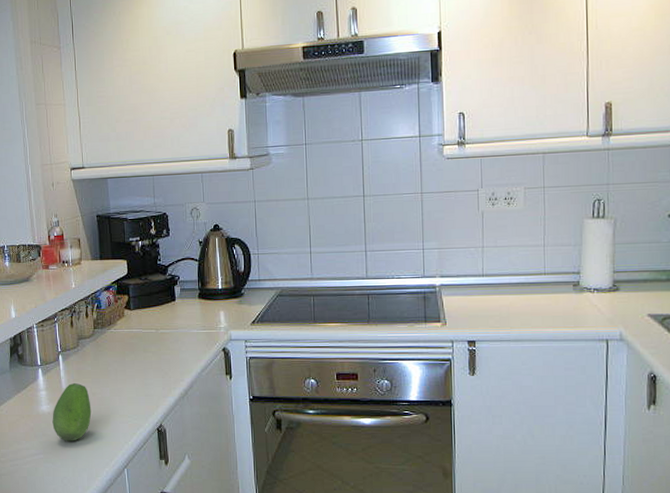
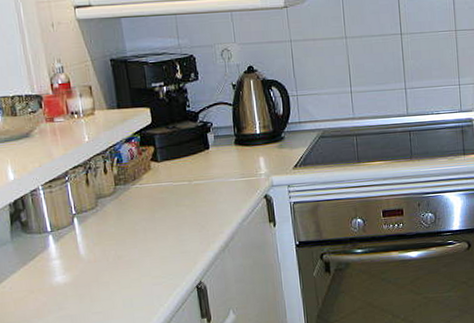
fruit: present [52,382,92,441] -> none [69,246,118,313]

